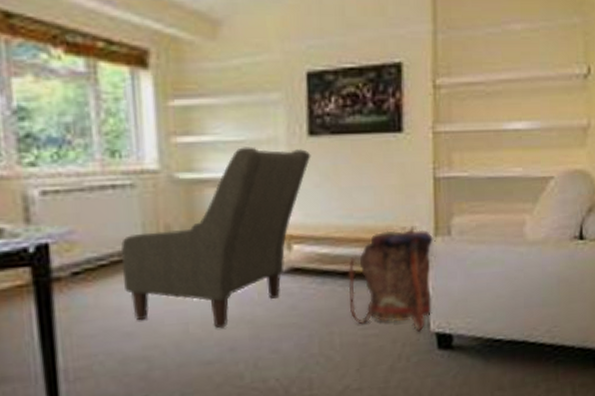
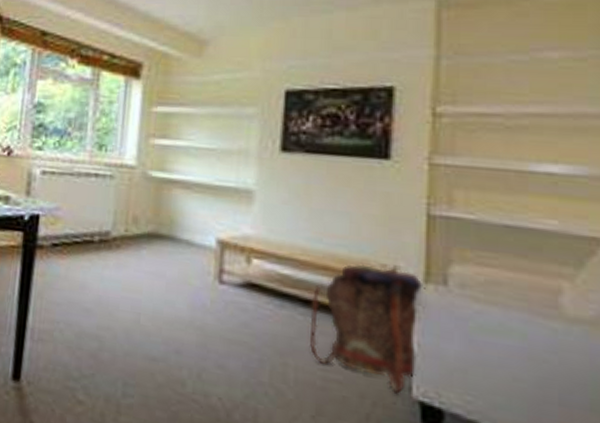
chair: present [121,146,311,329] -> none [91,155,282,328]

